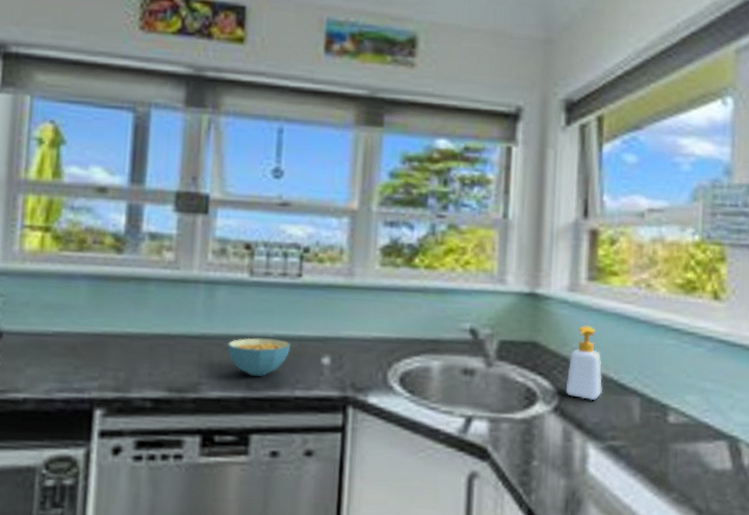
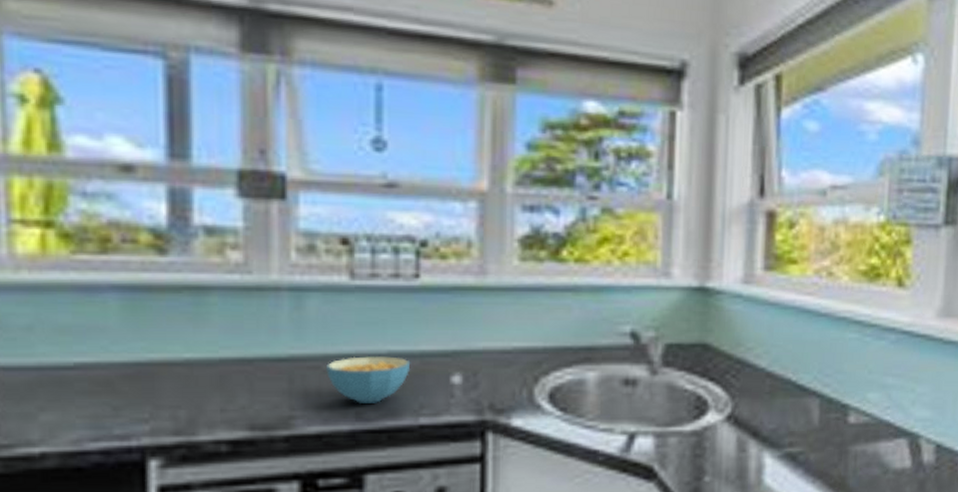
soap bottle: present [565,325,603,401] -> none [739,322,780,406]

